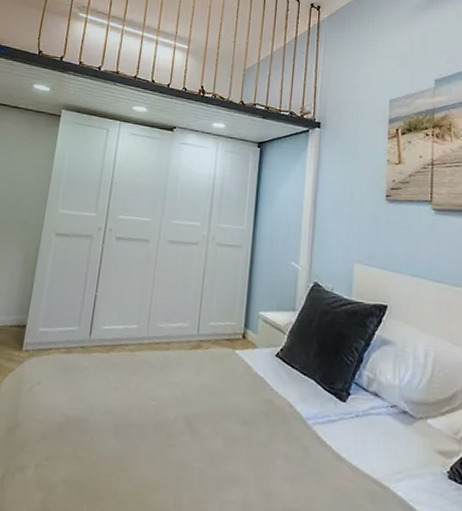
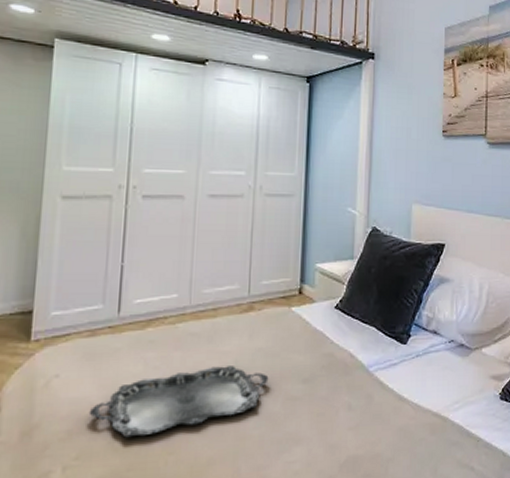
serving tray: none [59,395,211,450] -> present [89,366,269,438]

